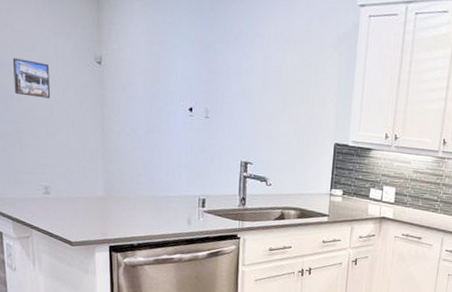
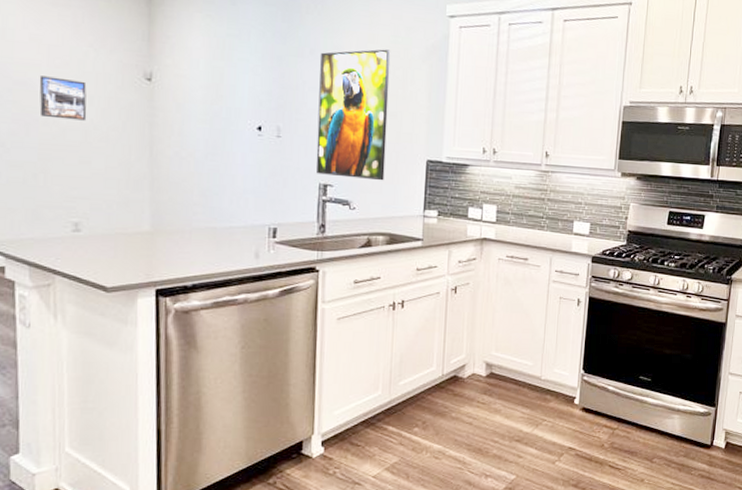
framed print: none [238,37,305,161] -> present [316,49,391,181]

